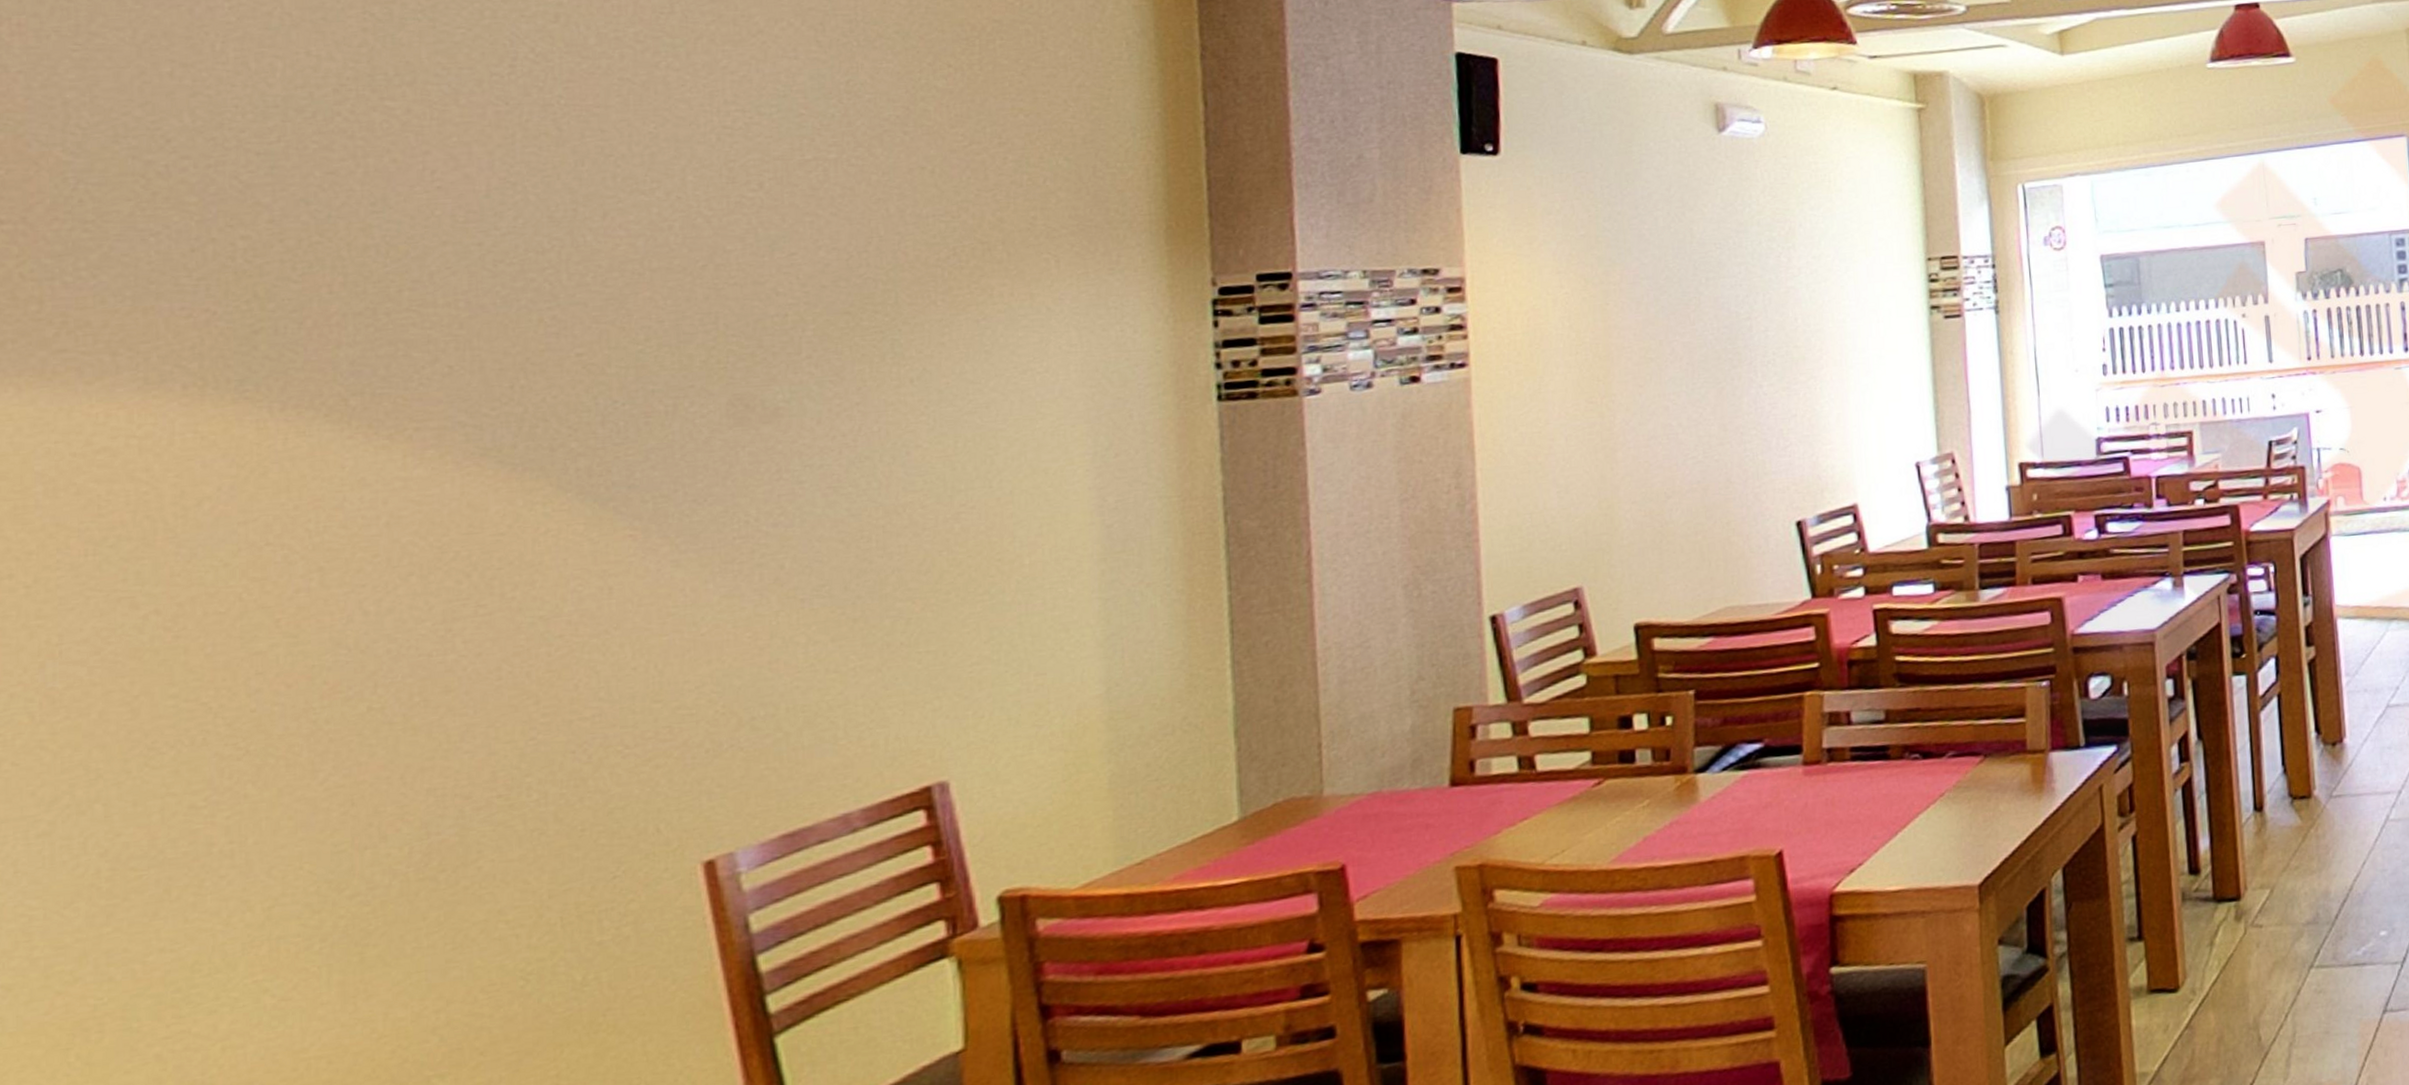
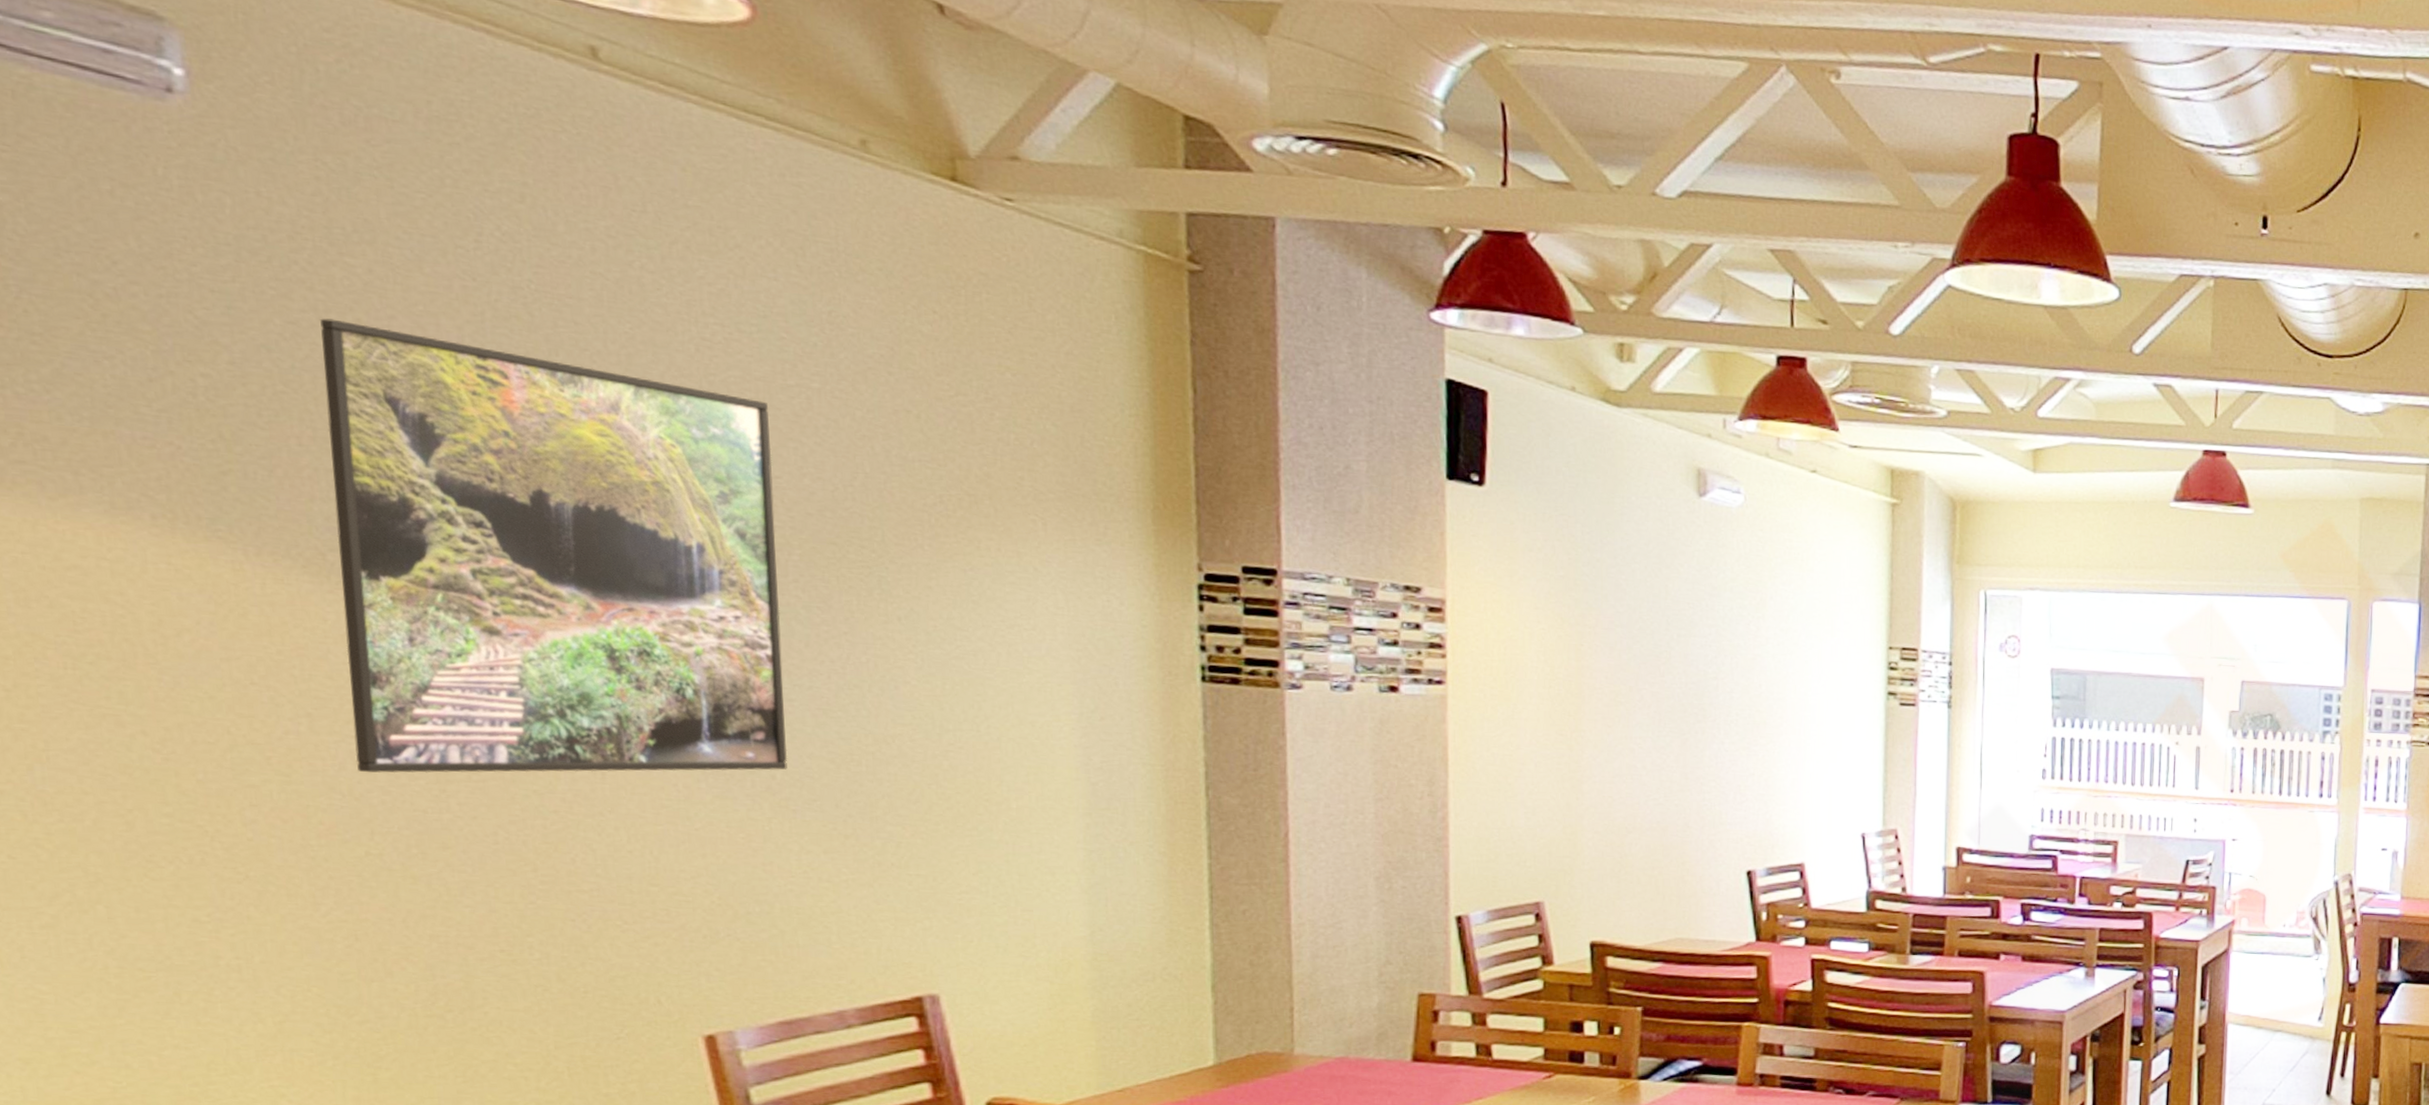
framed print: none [358,163,797,623] -> present [320,318,788,774]

